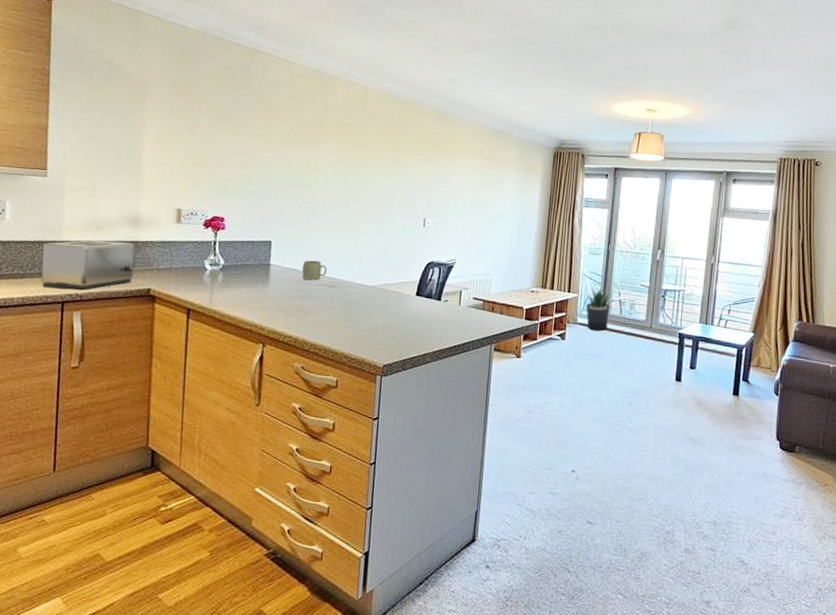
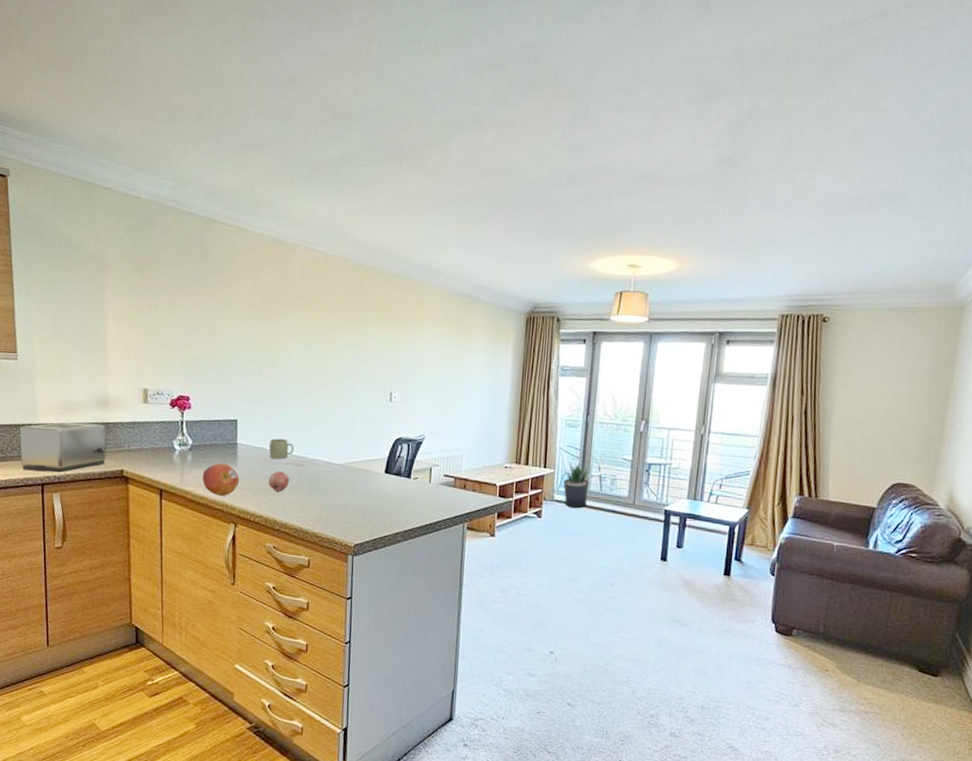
fruit: none [232,283,271,317] -> present [202,462,240,497]
fruit: none [299,291,321,312] -> present [268,470,289,492]

